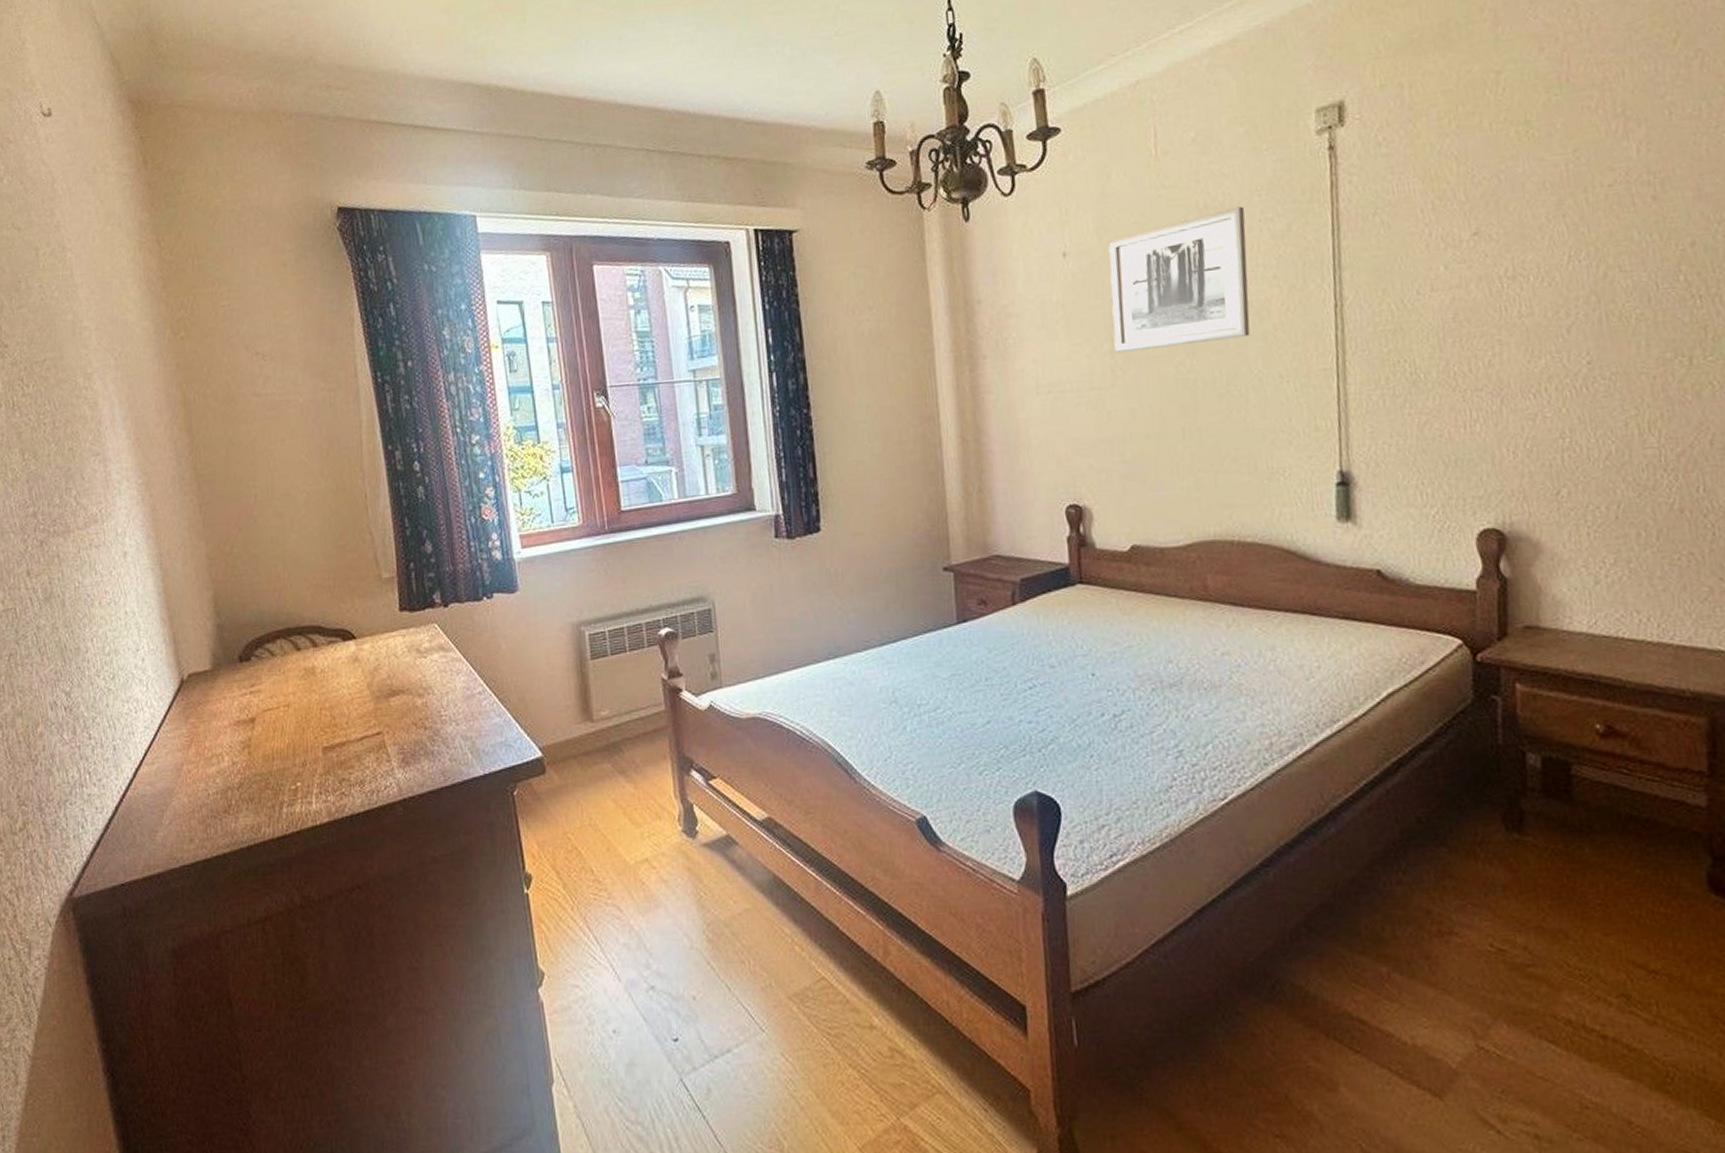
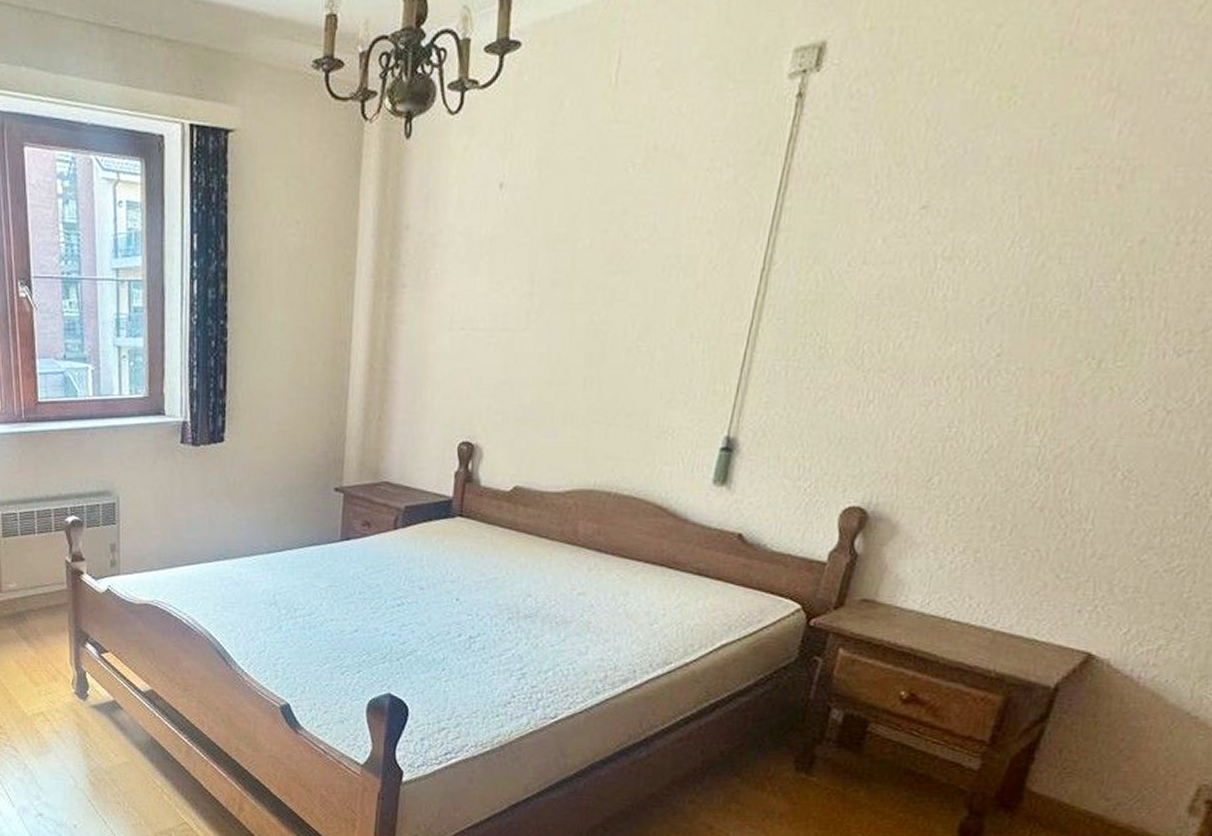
wall art: present [1108,206,1250,353] -> none [534,151,695,296]

